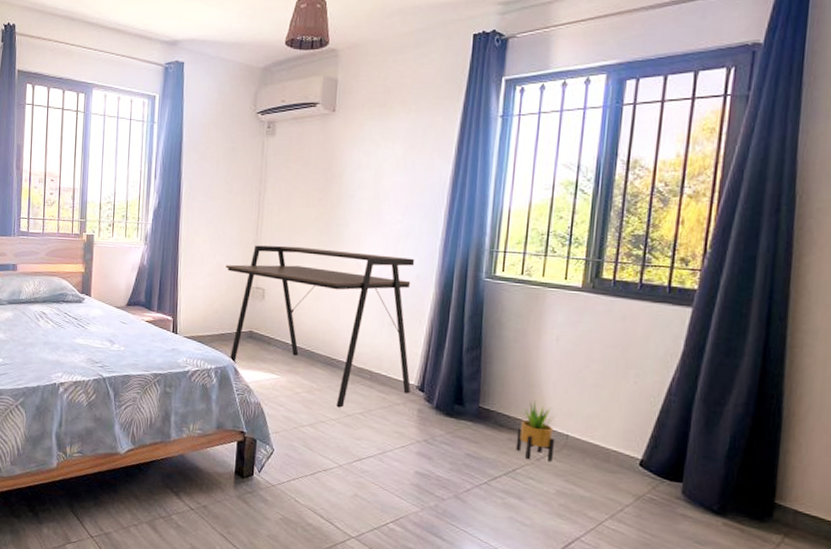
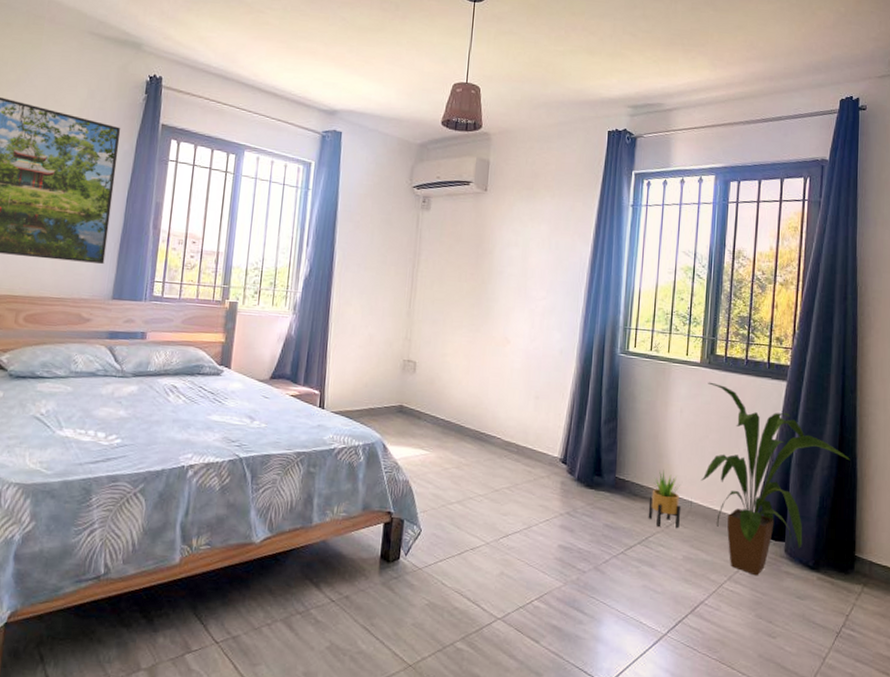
desk: present [226,245,415,408] -> none [377,317,559,483]
house plant: none [579,308,773,517] -> present [701,382,849,576]

